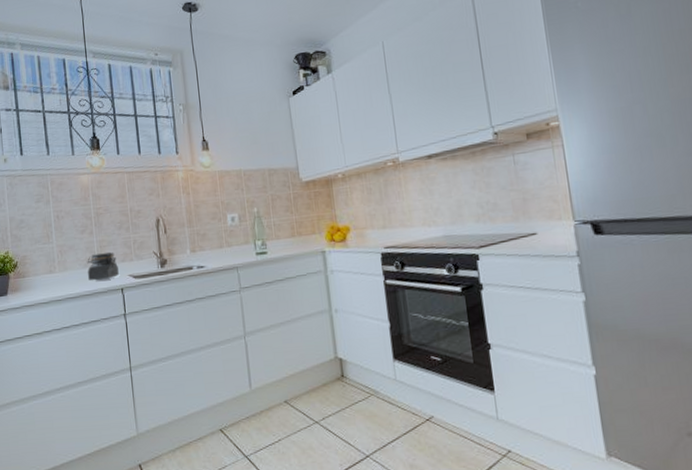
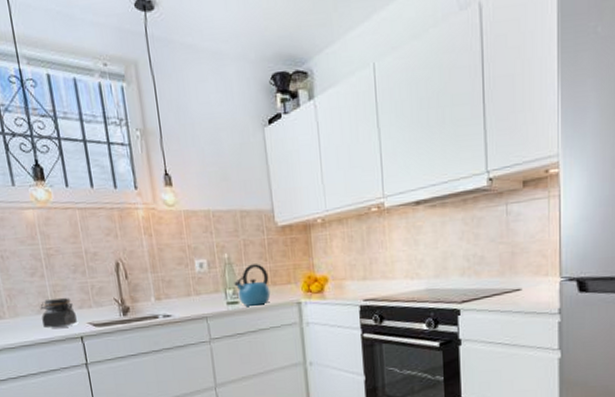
kettle: none [263,216,297,256] -> present [234,264,271,306]

